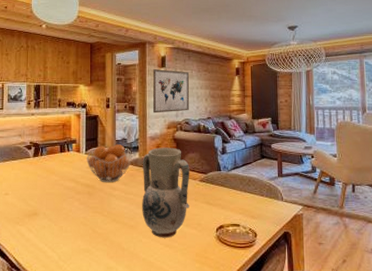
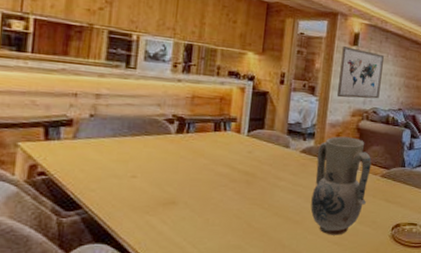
fruit basket: present [86,144,133,183] -> none [248,128,307,172]

